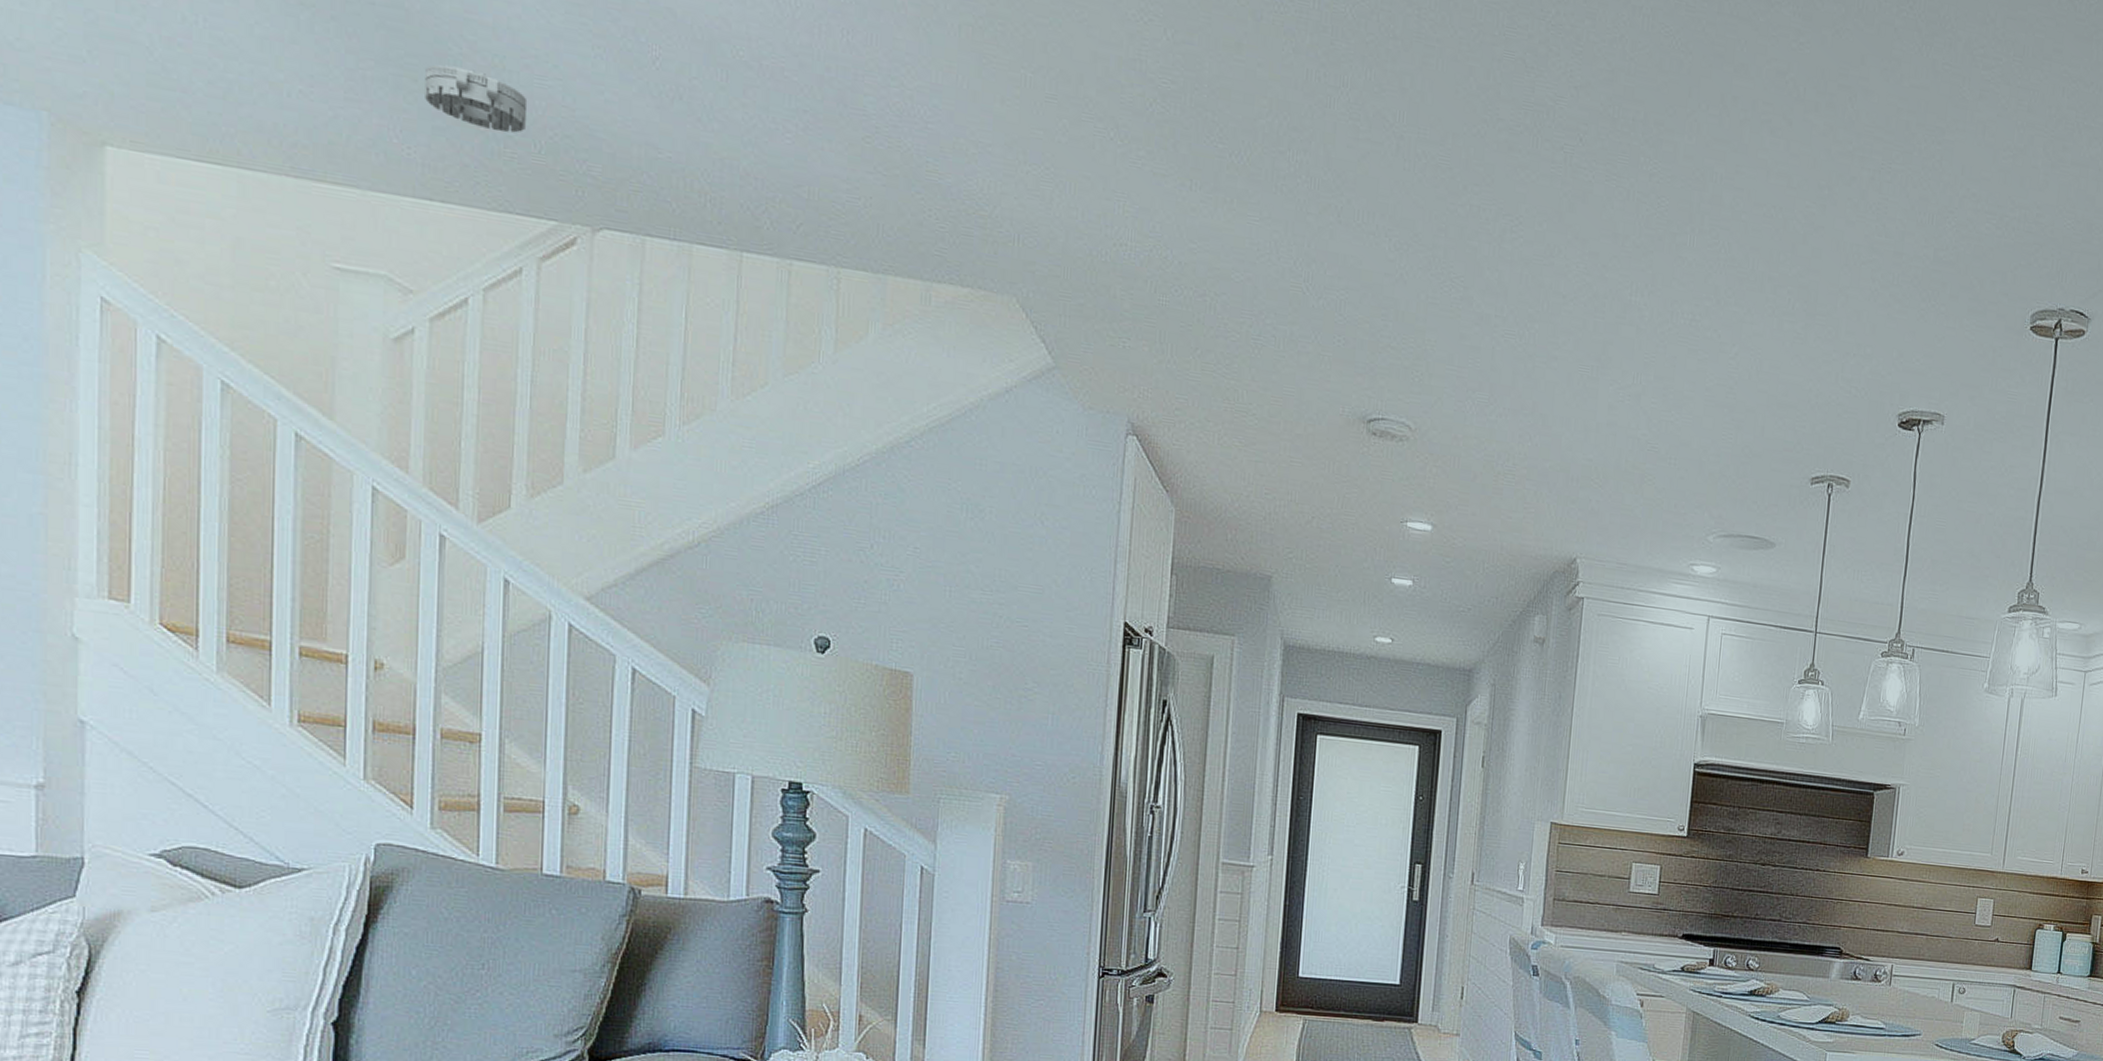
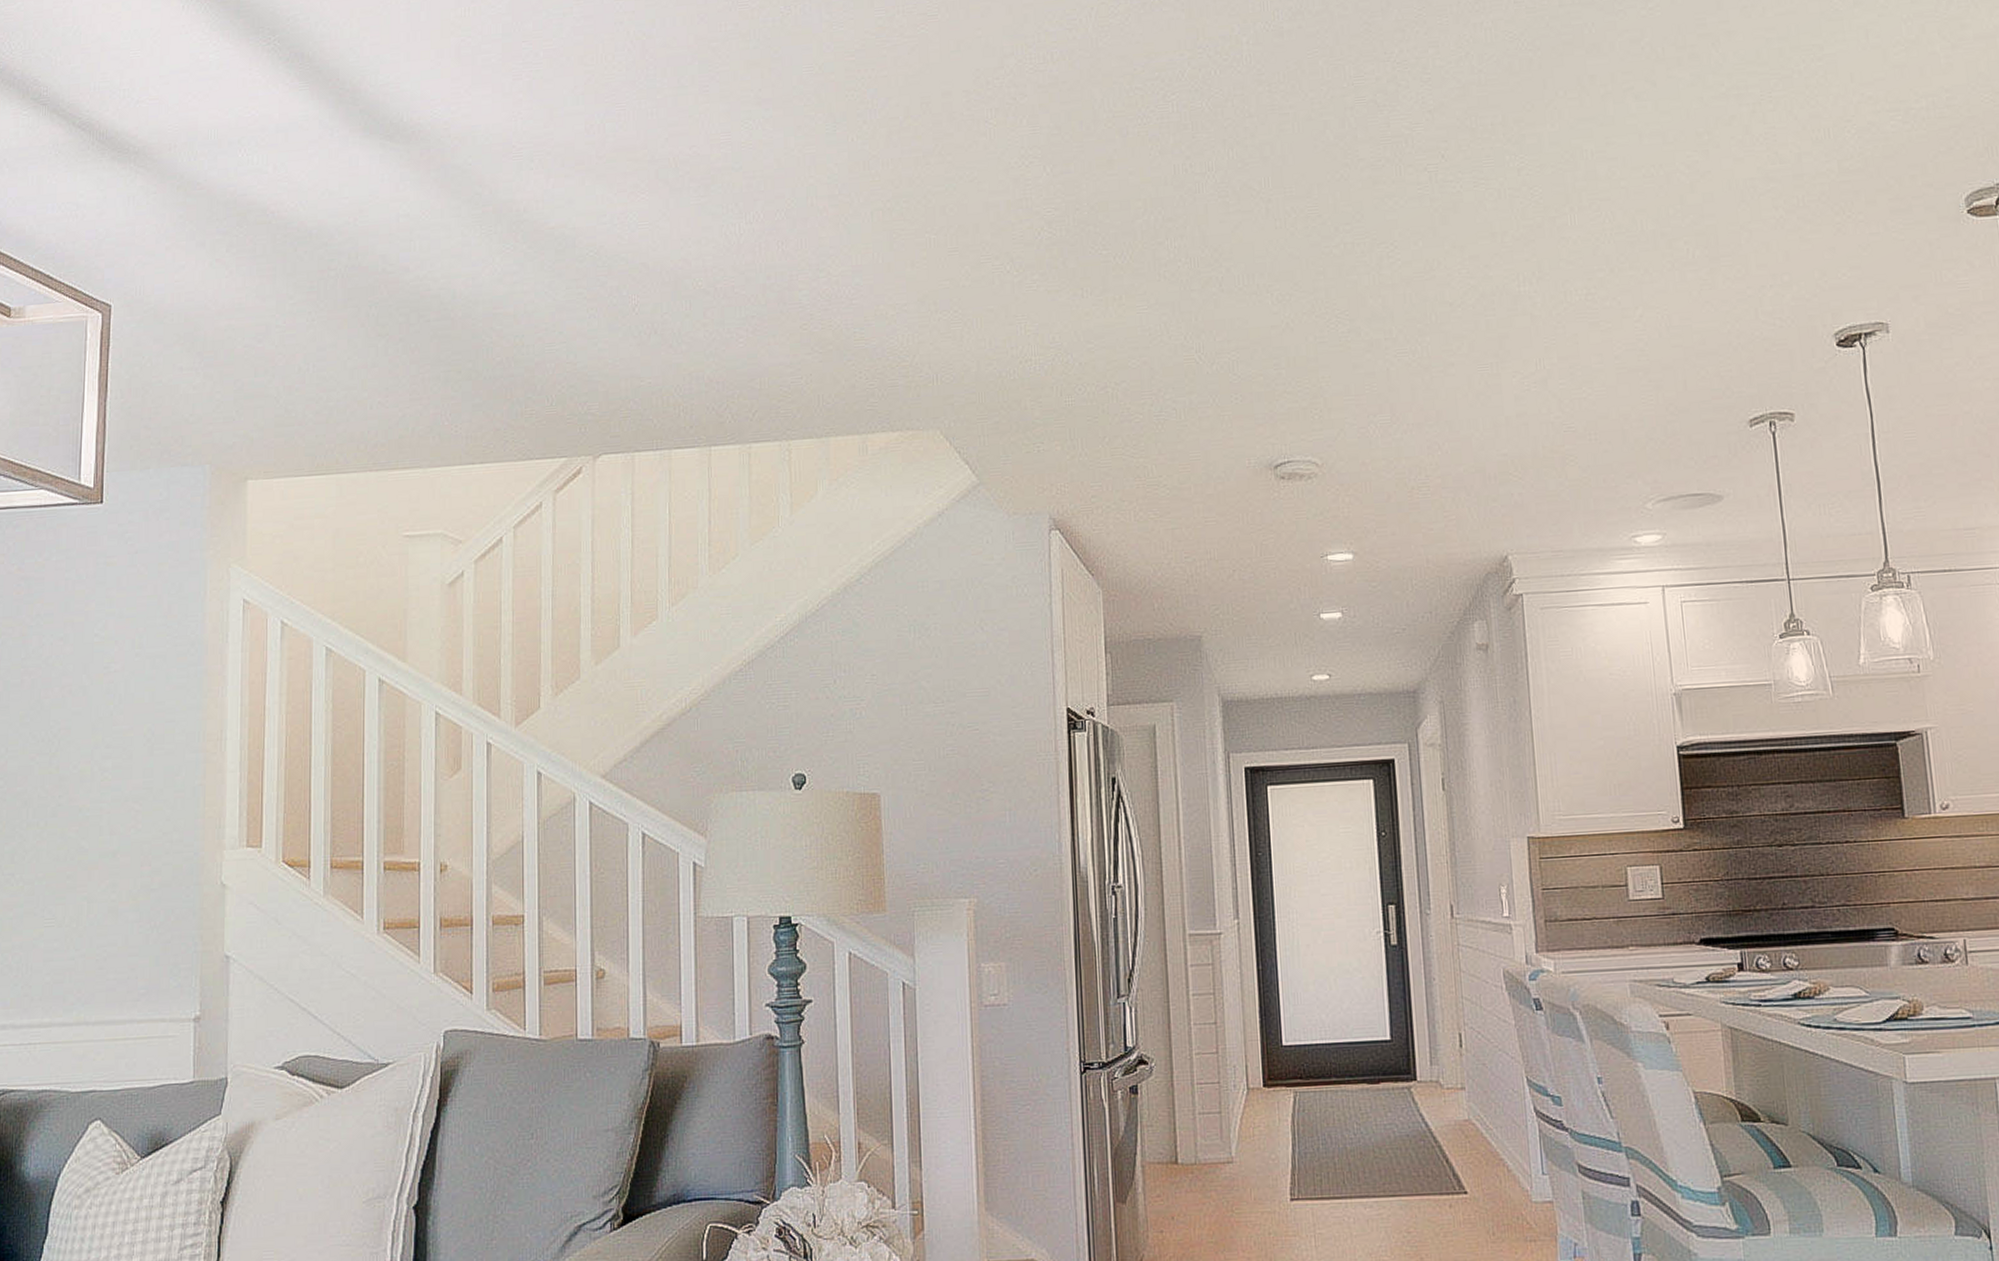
smoke detector: present [425,64,528,133] -> none [467,352,541,397]

